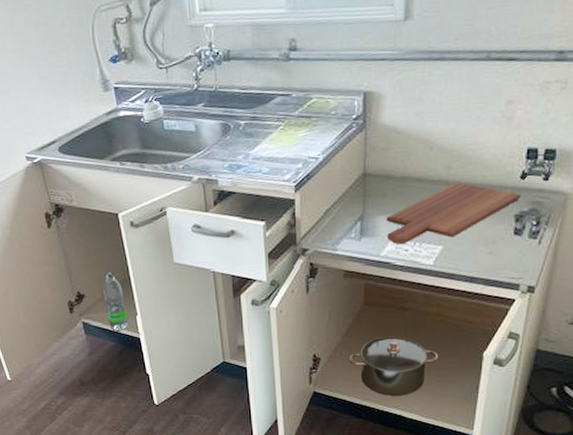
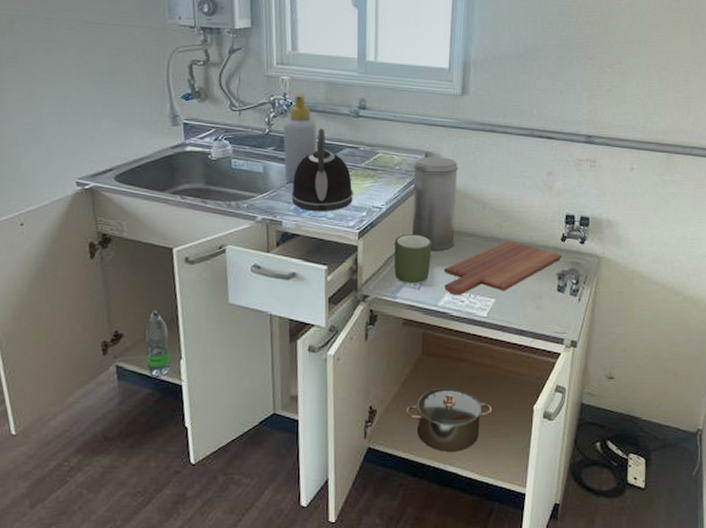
soap bottle: none [211,40,248,139] -> present [283,92,318,182]
kettle: none [225,77,289,167] -> present [291,128,354,211]
mug: none [333,183,374,235] -> present [394,234,433,284]
canister: none [351,95,401,200] -> present [413,156,458,251]

